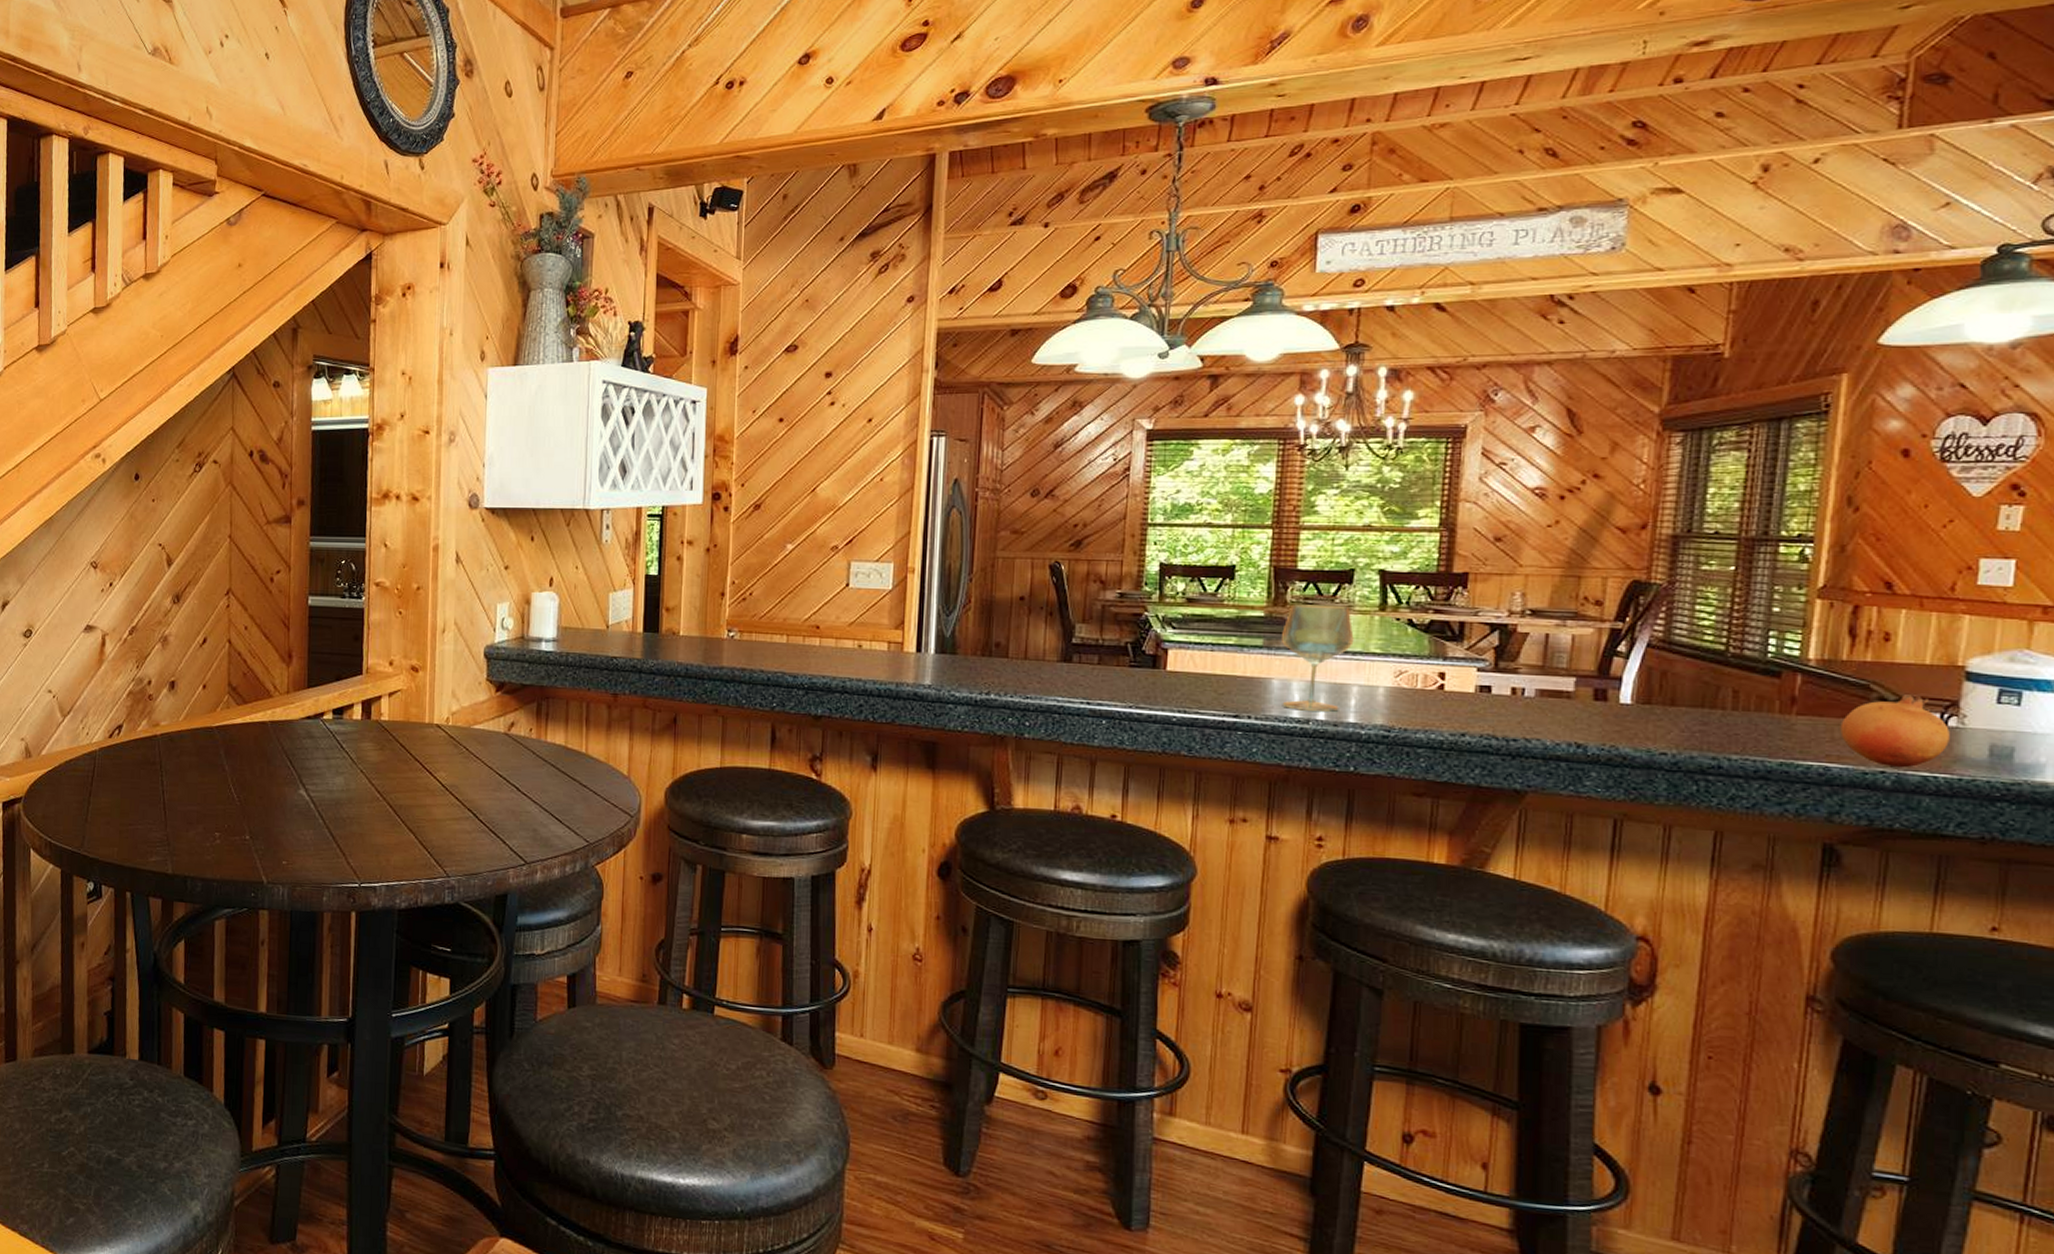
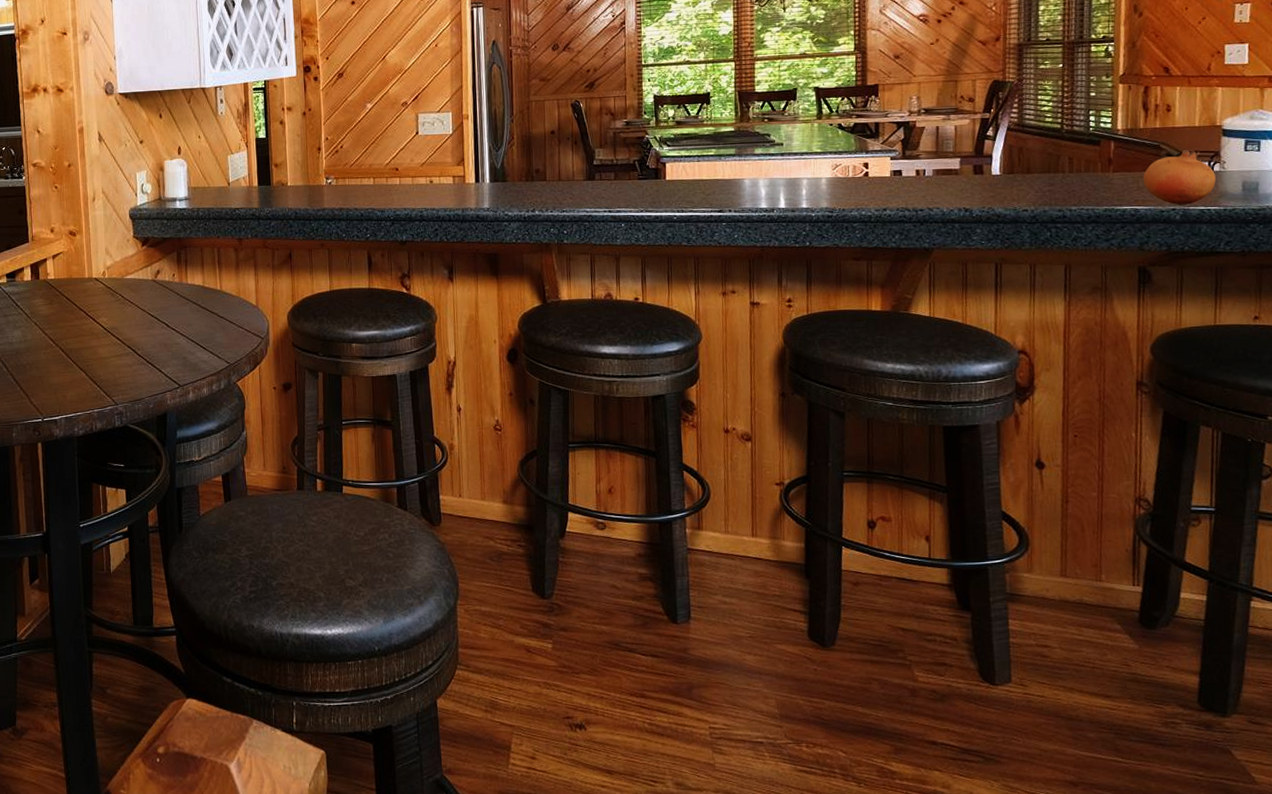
wine glass: present [1280,604,1354,713] -> none [747,117,801,203]

